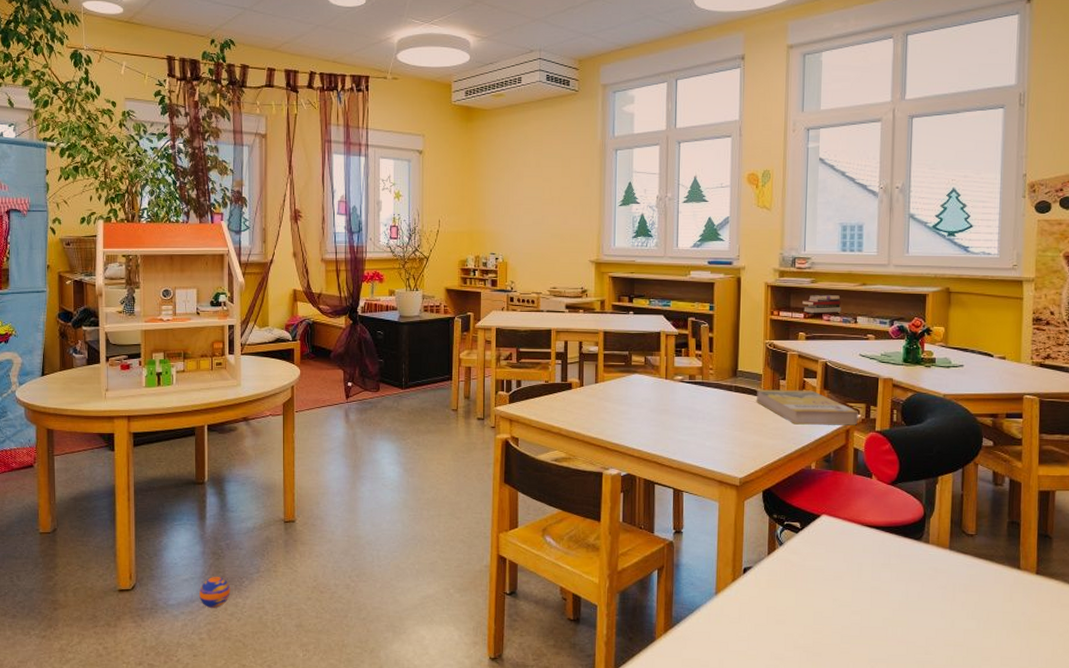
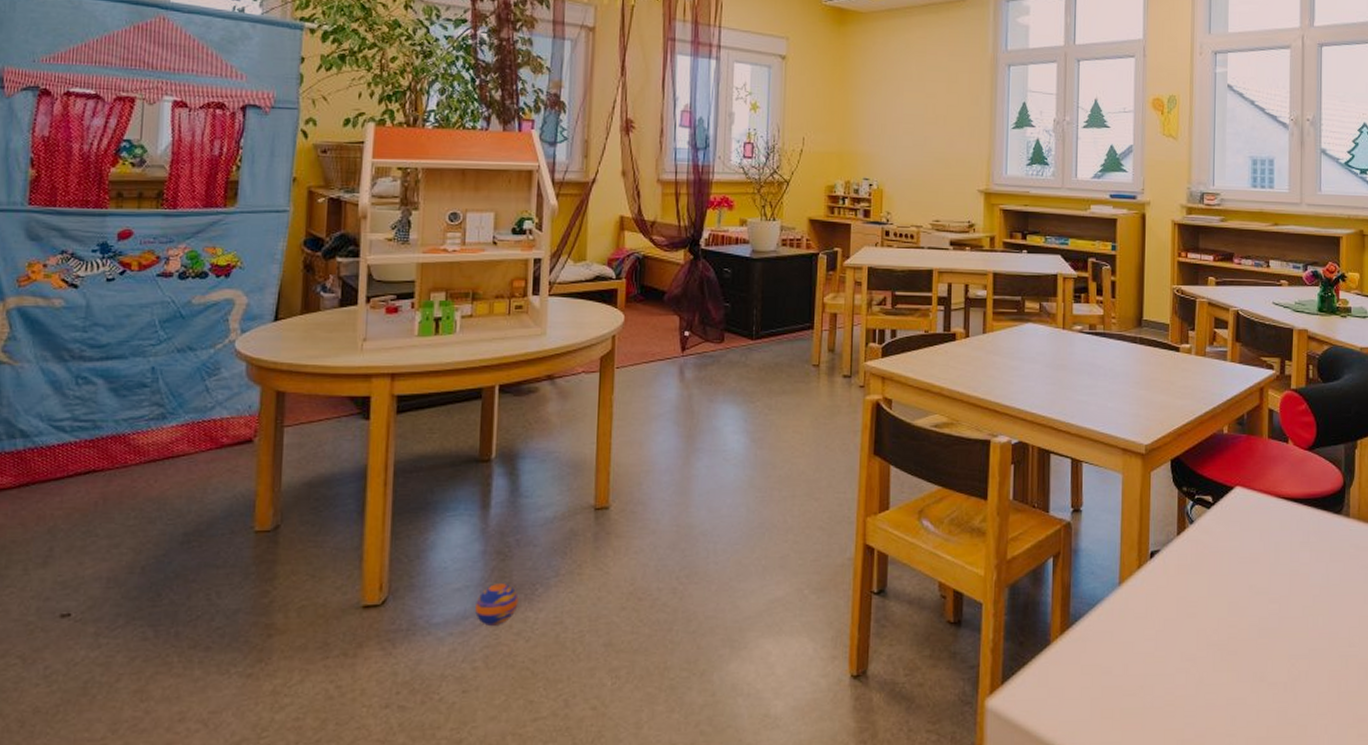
book: present [755,389,858,426] -> none [1162,341,1273,383]
books: present [802,294,842,314] -> none [1212,234,1253,257]

